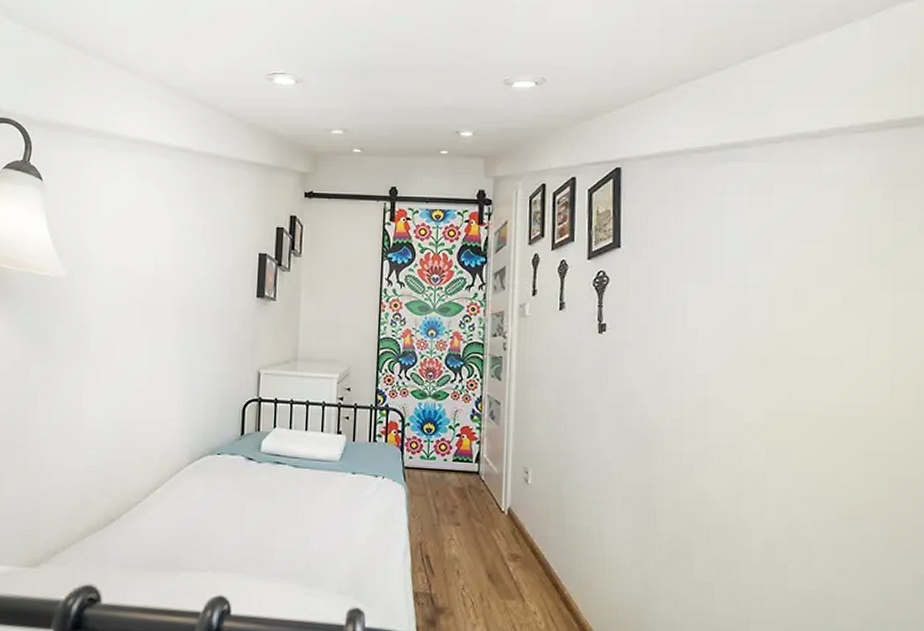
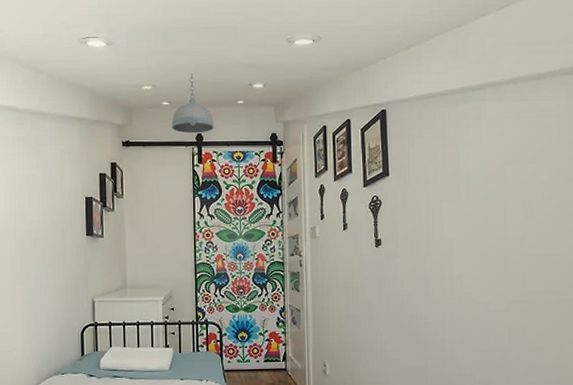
pendant light: none [362,117,412,187] -> present [172,73,215,134]

